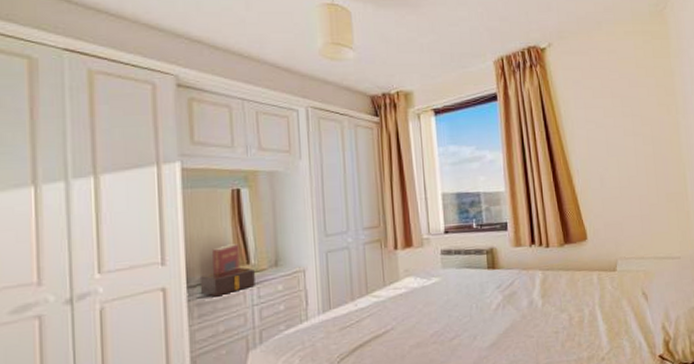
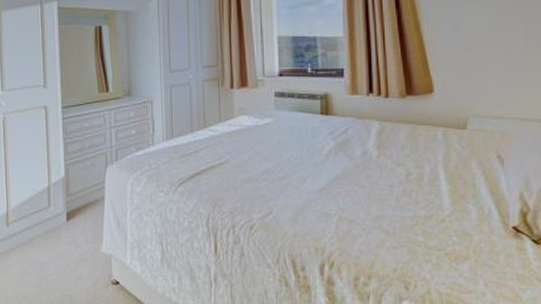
jewelry box: present [199,267,255,297] -> none [71,94,113,118]
book: present [211,244,240,275] -> none [79,74,101,99]

